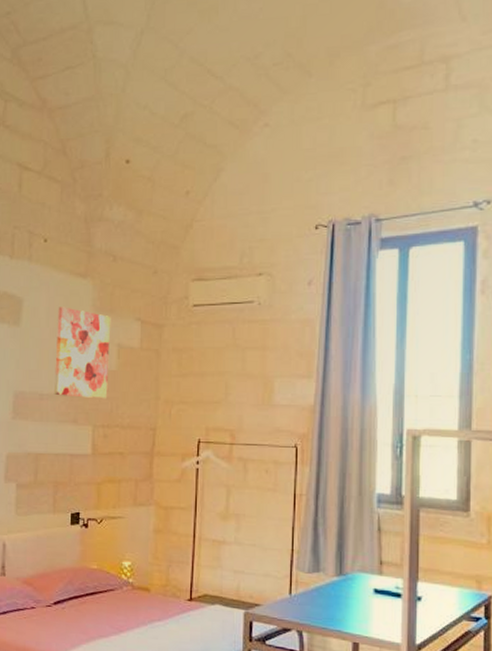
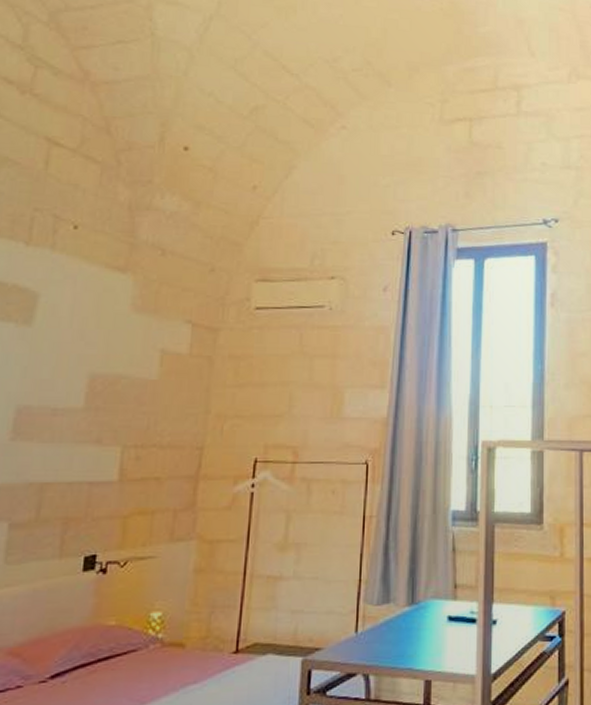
wall art: present [53,307,111,399] -> none [71,304,155,414]

